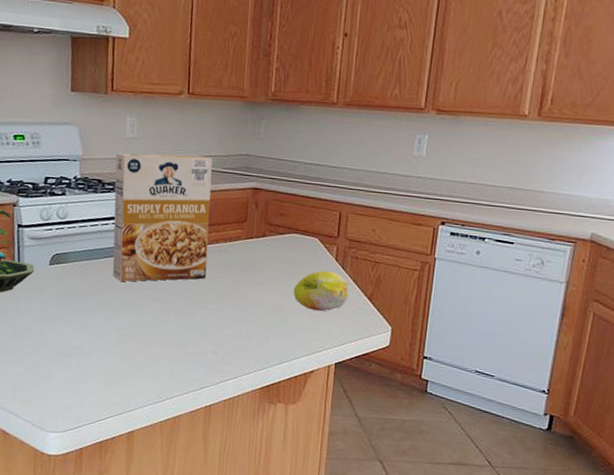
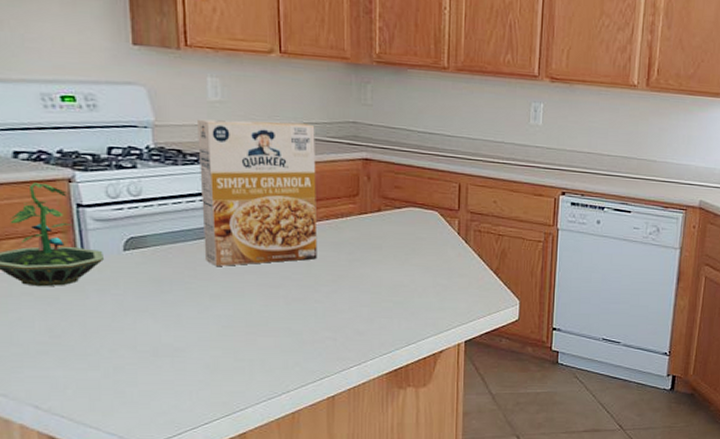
fruit: present [293,270,349,311] -> none [415,245,474,288]

